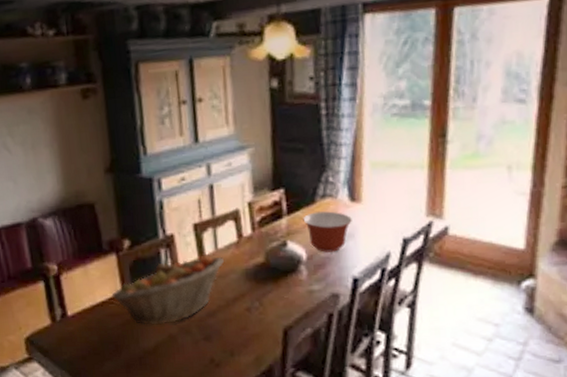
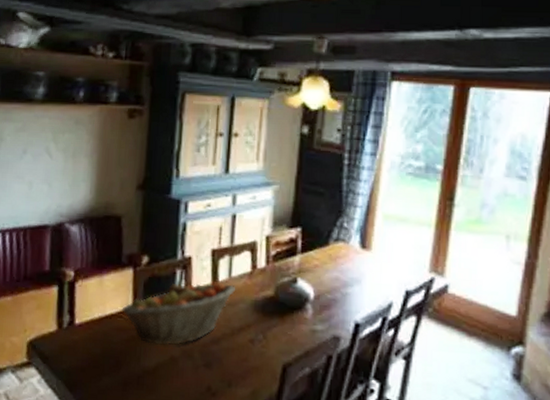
mixing bowl: present [303,211,352,253] -> none [315,254,361,295]

